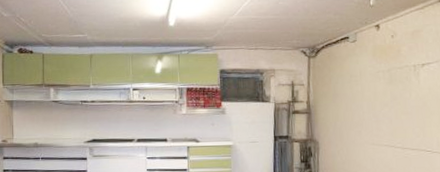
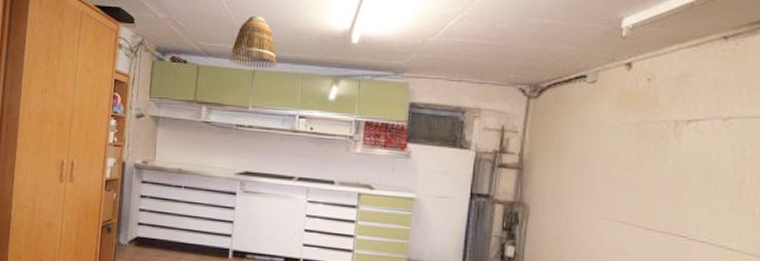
lamp shade: none [68,9,110,53] -> present [228,15,277,69]

